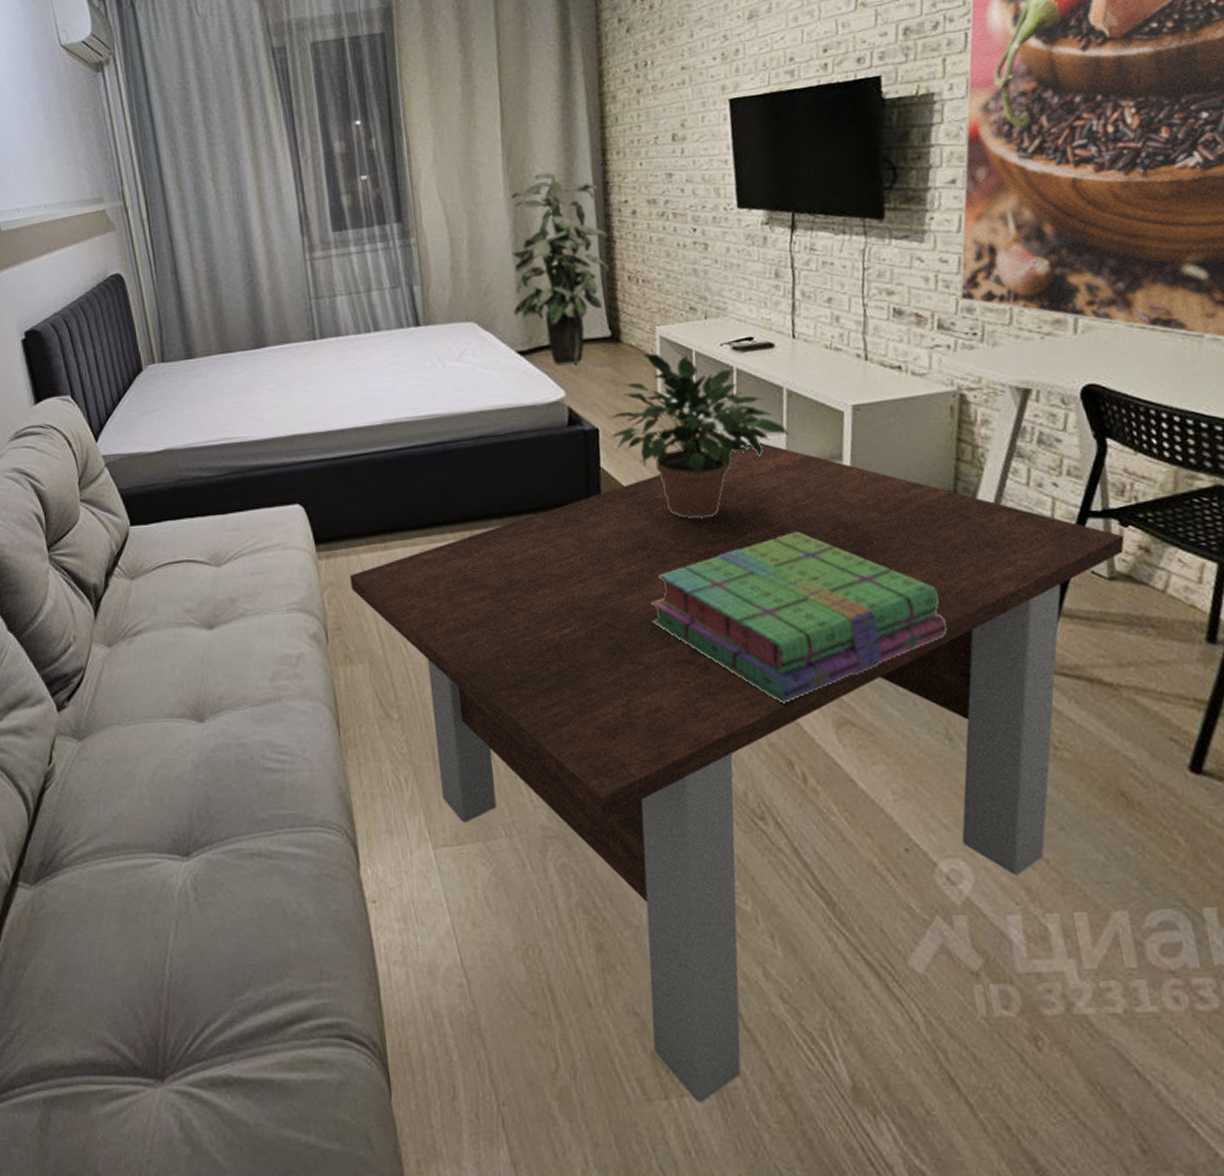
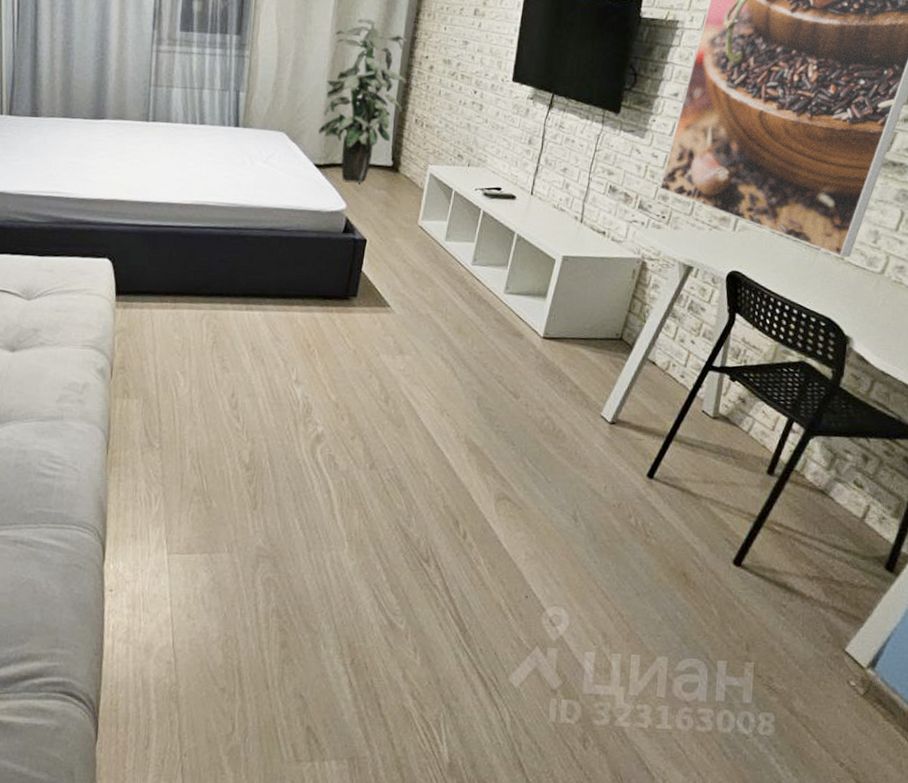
coffee table: present [350,442,1125,1103] -> none [139,273,731,766]
potted plant: present [608,353,789,519] -> none [376,184,512,326]
stack of books: present [651,531,947,704] -> none [376,346,592,477]

